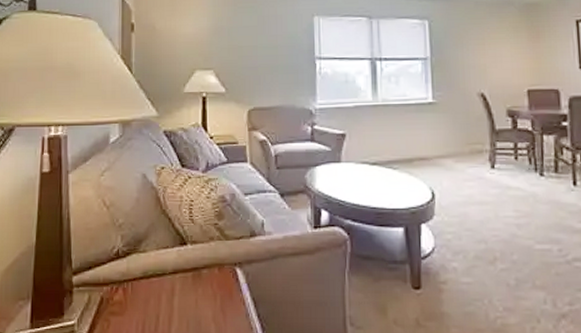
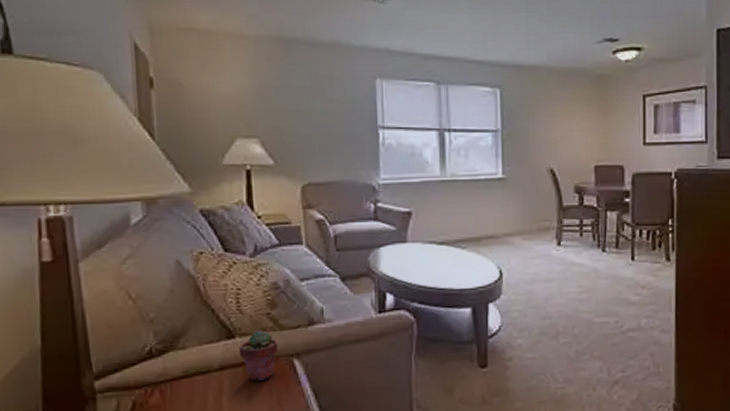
potted succulent: none [190,239,223,286] -> present [239,330,278,381]

